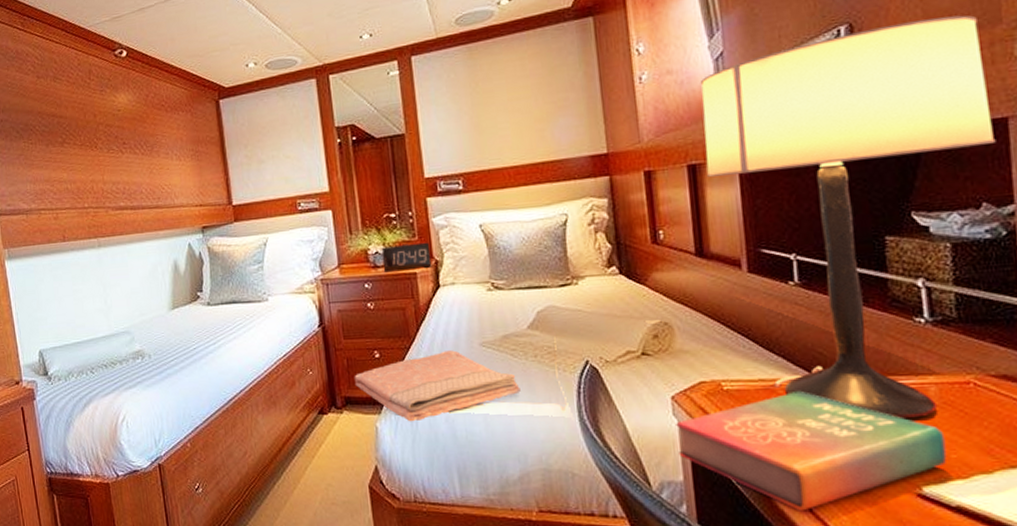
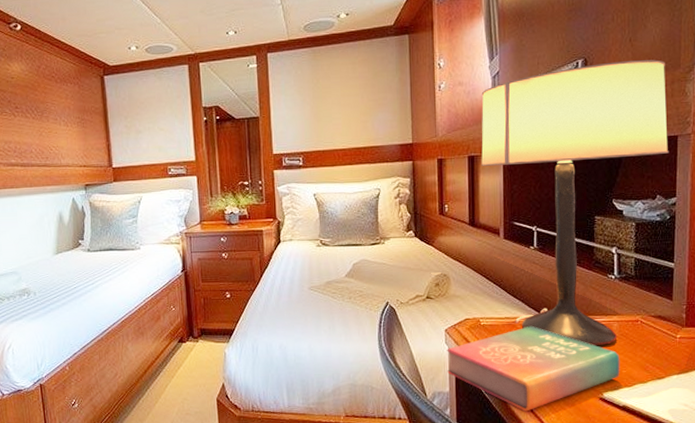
towel: present [354,350,521,422] -> none [209,292,337,349]
alarm clock: present [381,242,432,272] -> none [236,206,275,229]

